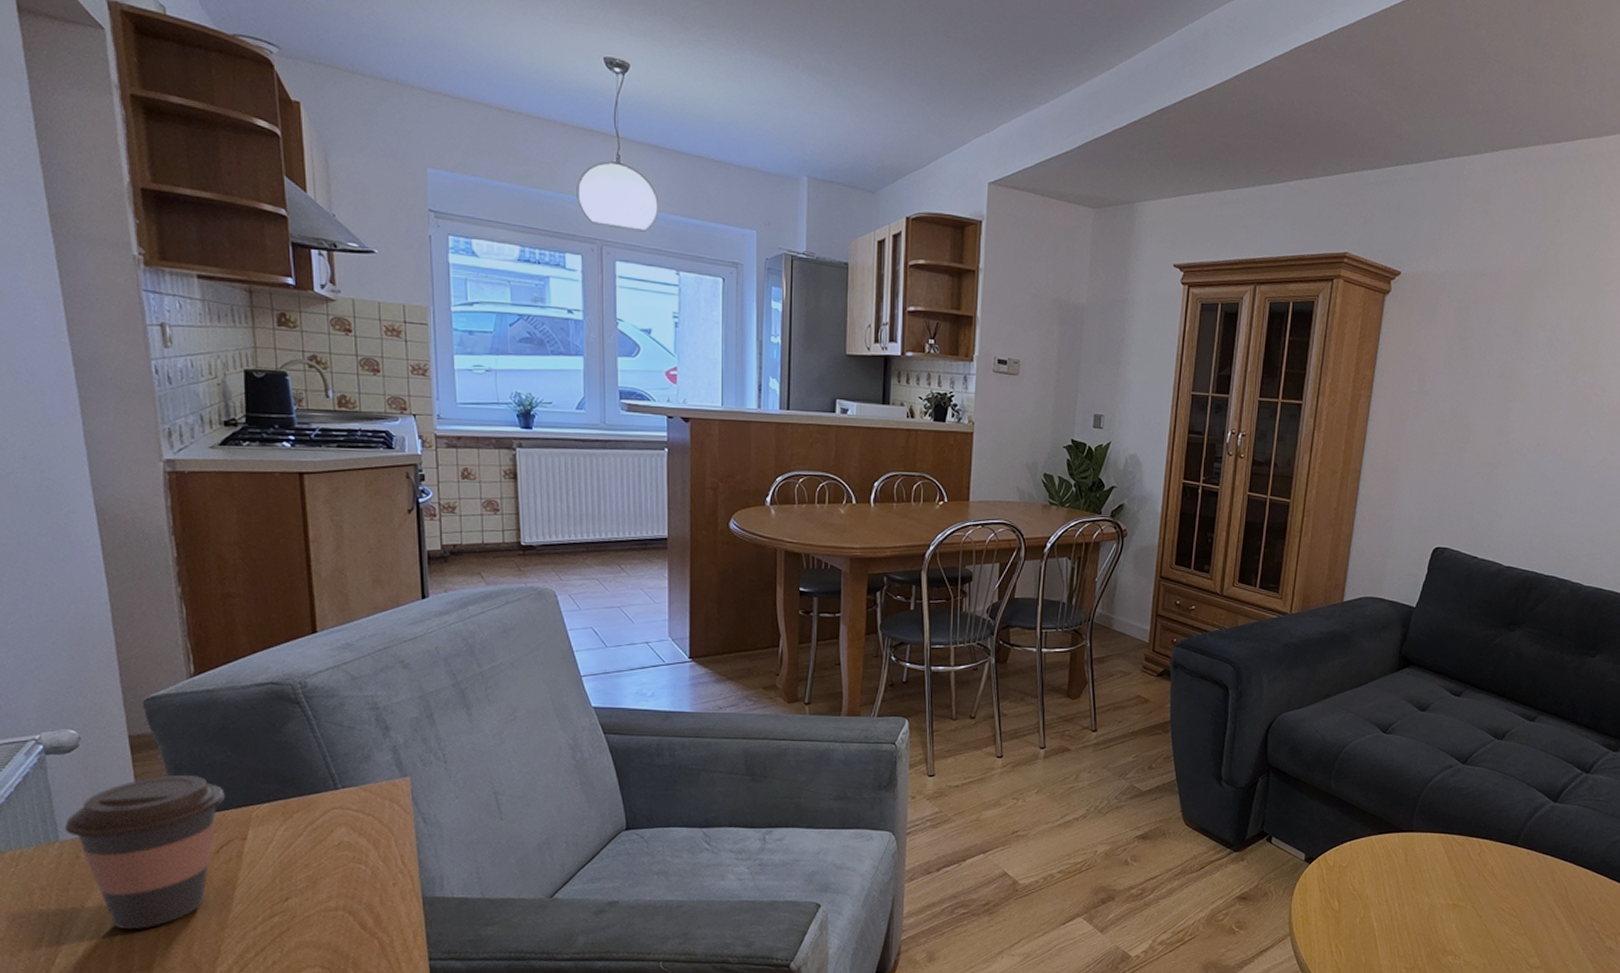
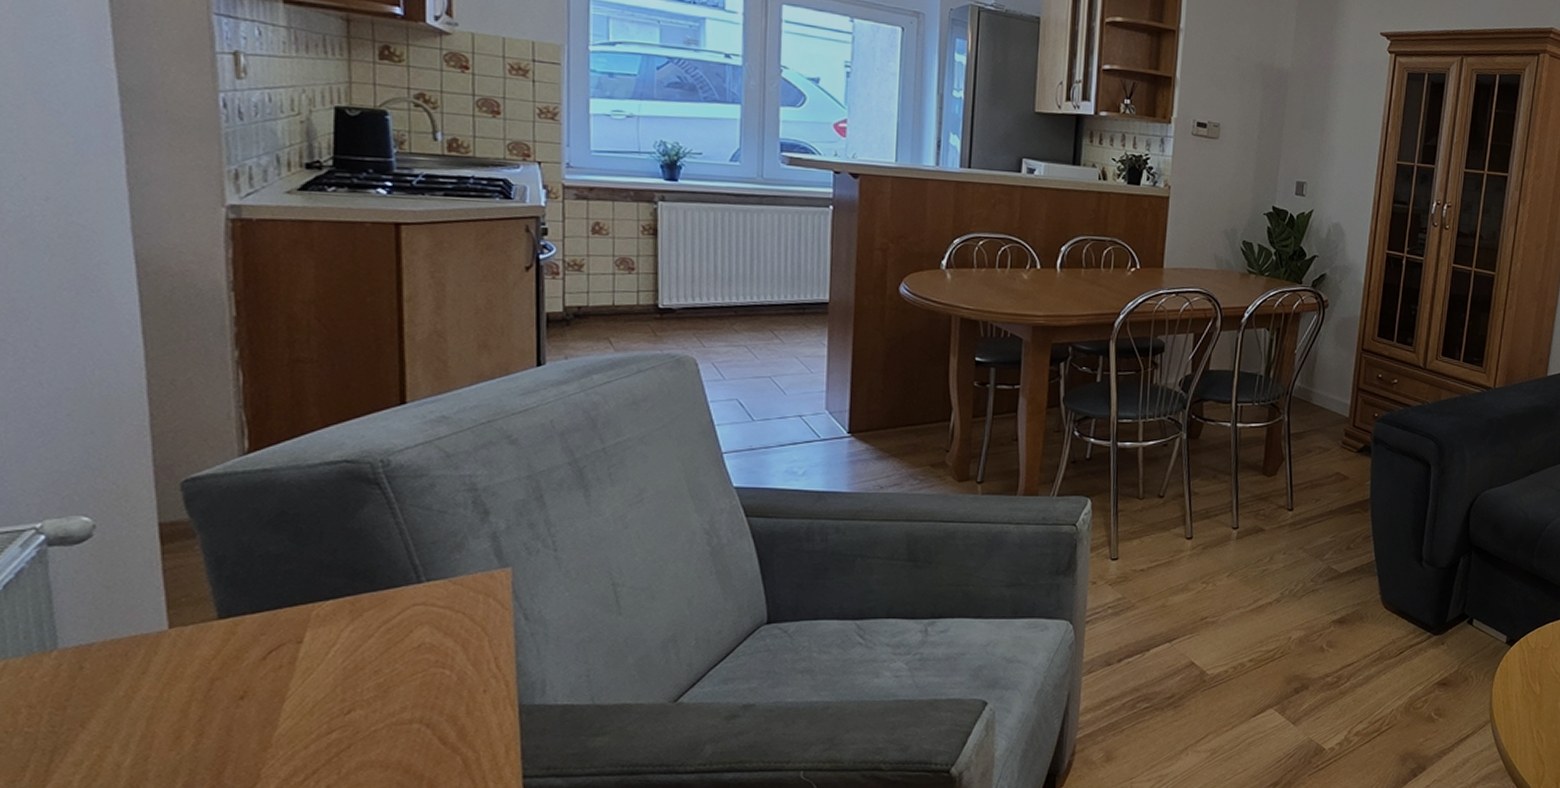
coffee cup: present [64,775,226,930] -> none [66,569,280,754]

